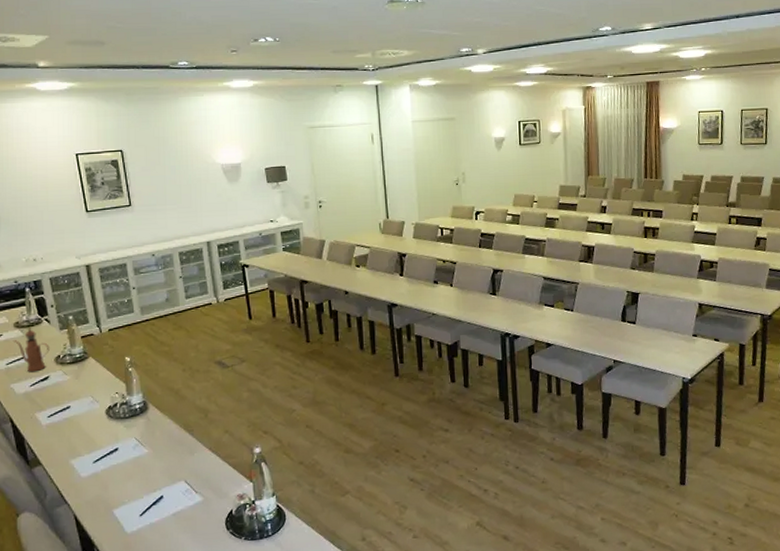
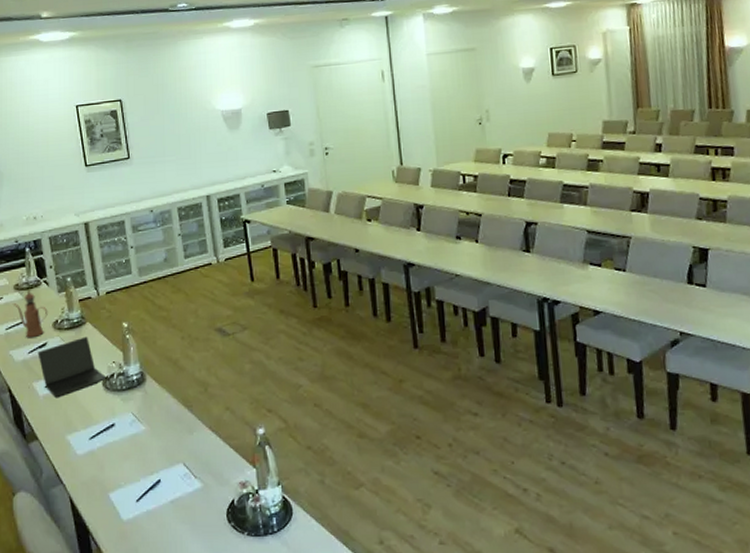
laptop: none [40,370,110,426] -> present [37,336,107,397]

